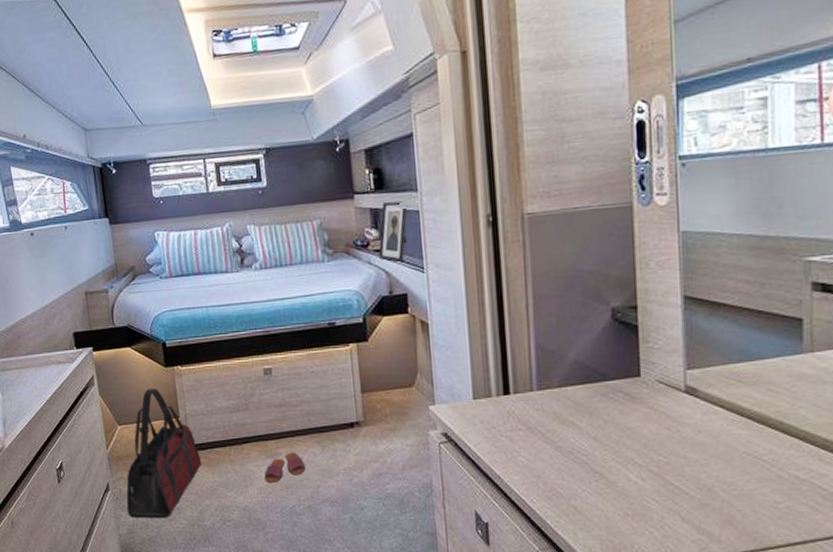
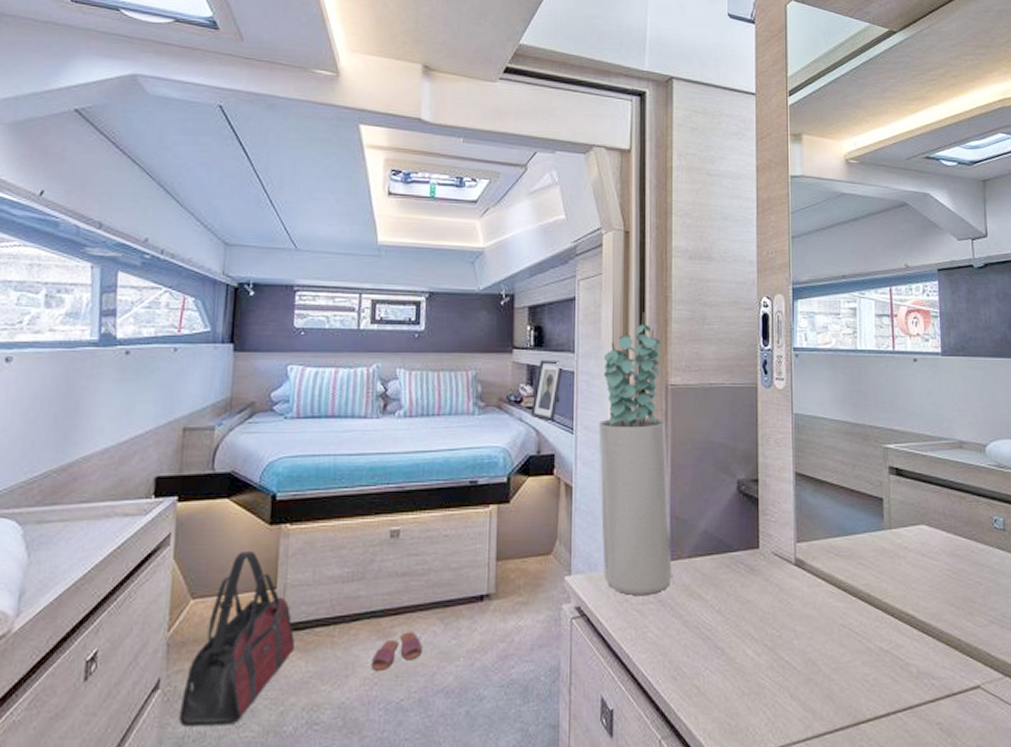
vase: none [449,139,541,423] -> present [598,312,672,595]

